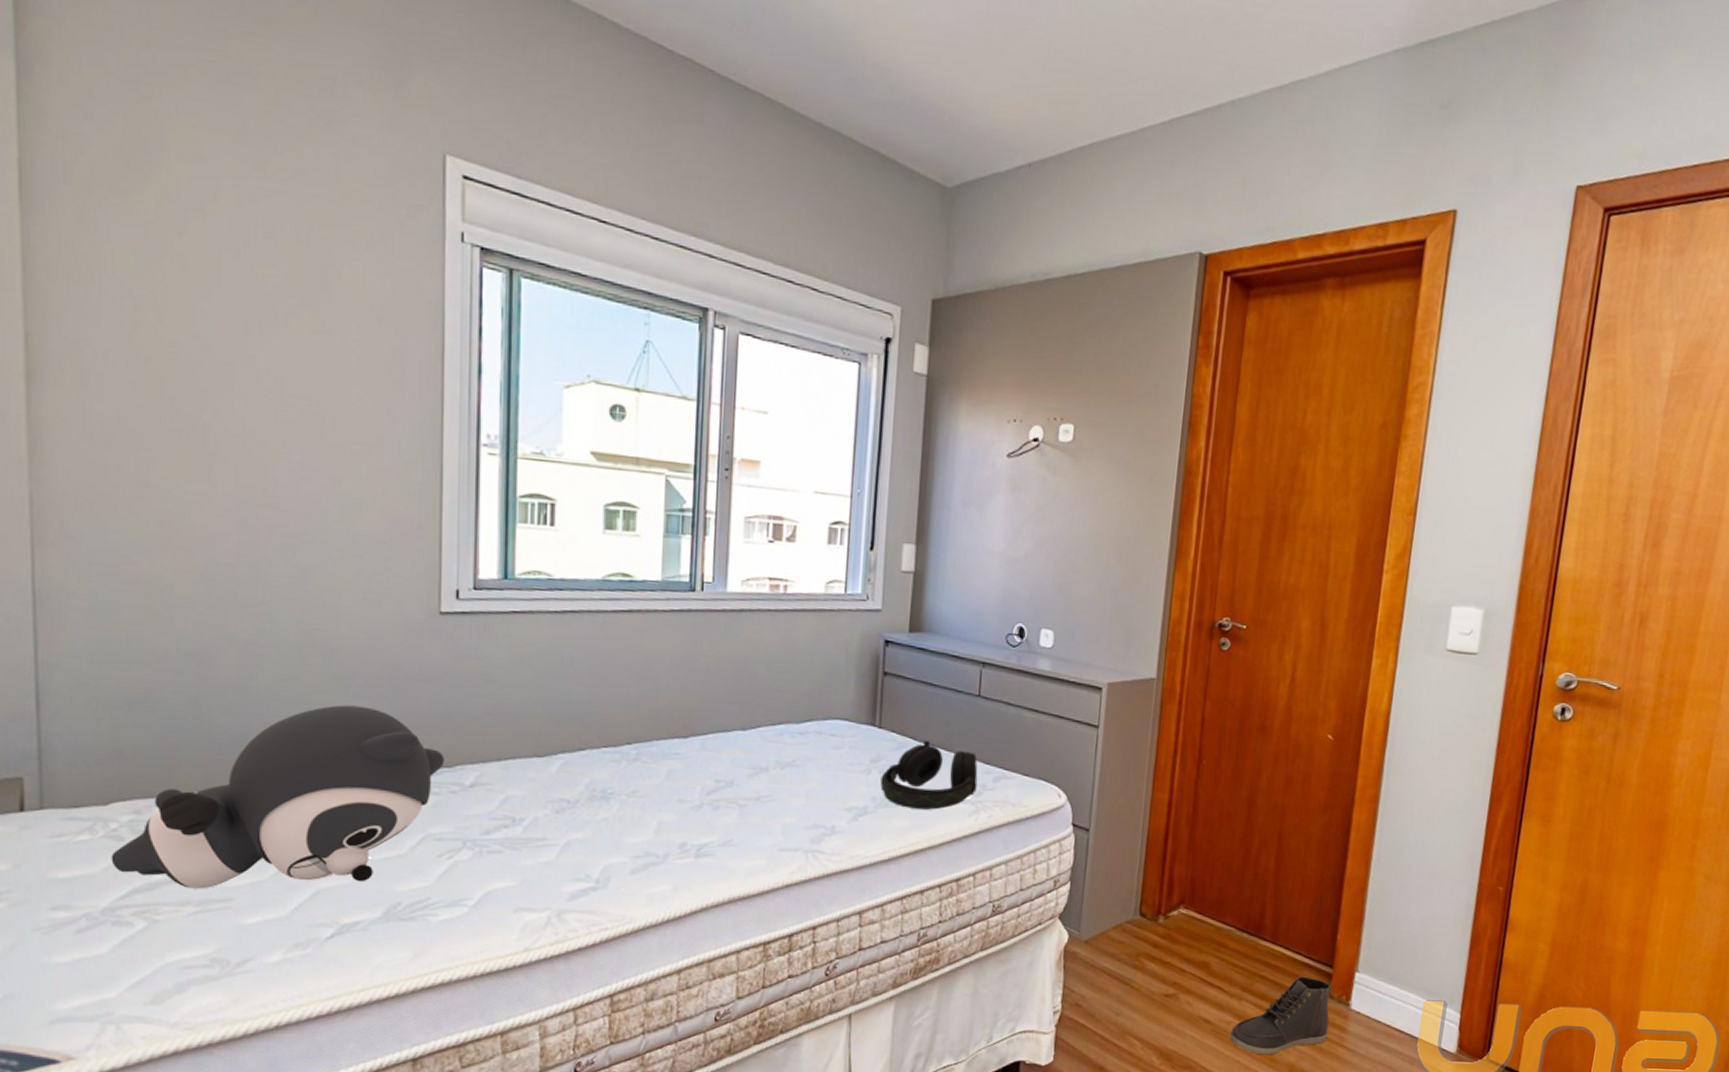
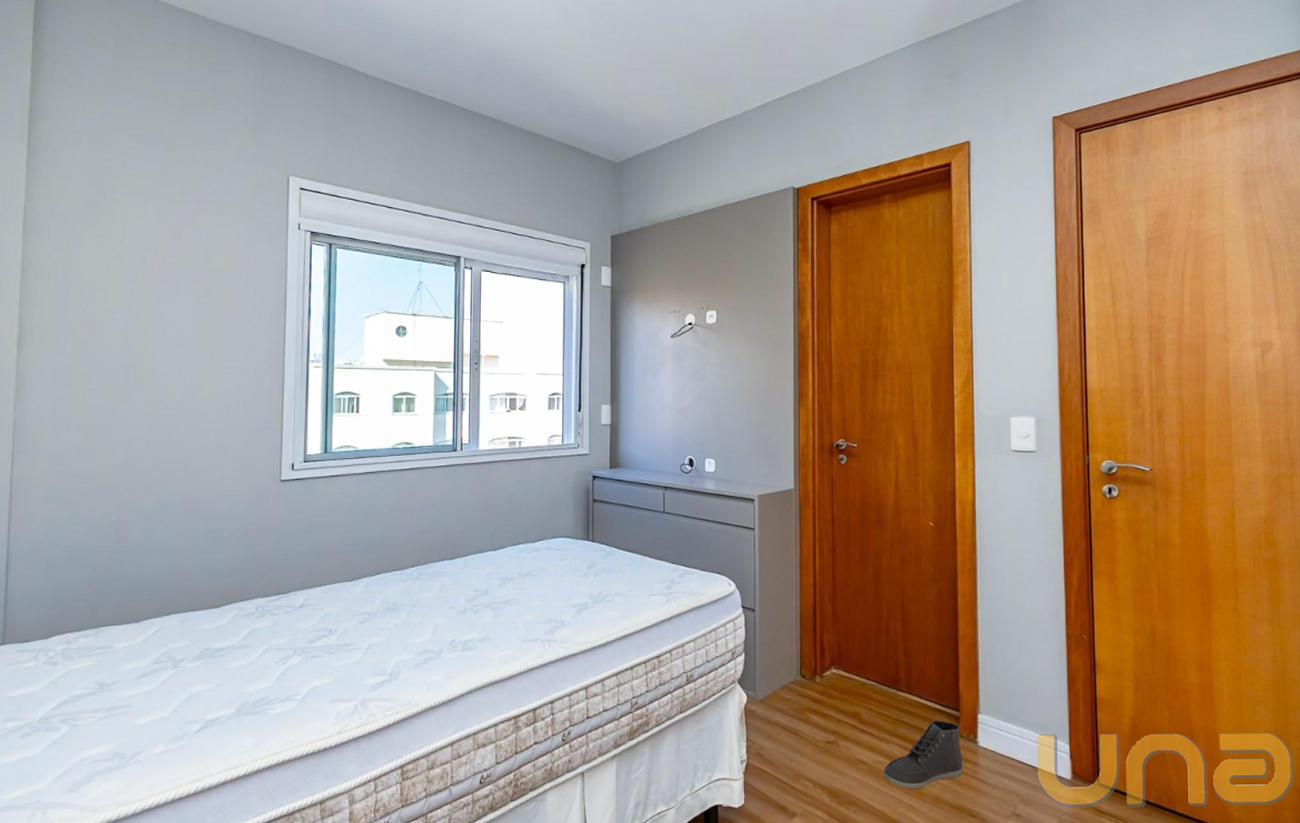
stuffed animal: present [111,705,444,889] -> none [48,553,282,699]
headphones: present [880,740,978,810] -> none [596,548,668,602]

